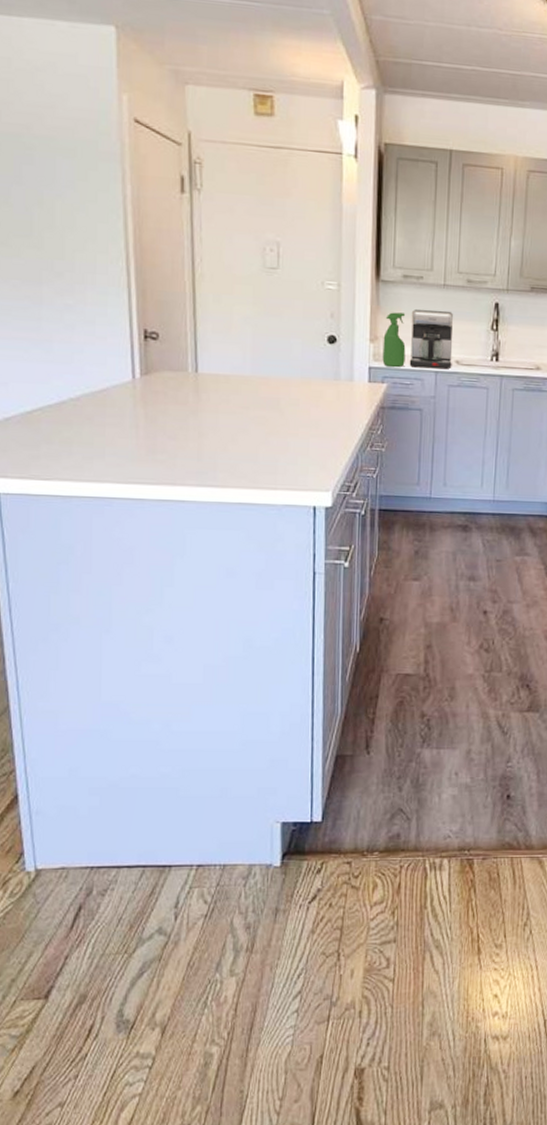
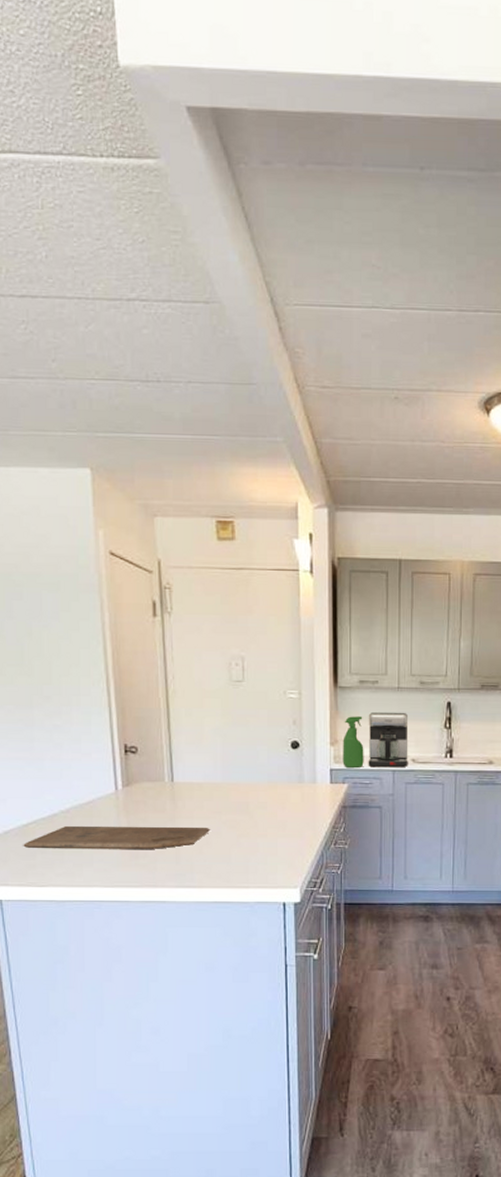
cutting board: none [26,414,238,444] -> present [23,825,211,849]

